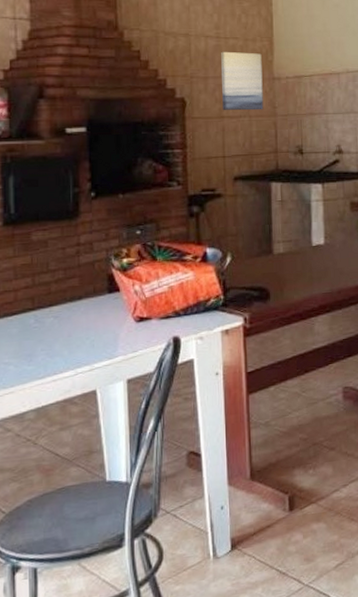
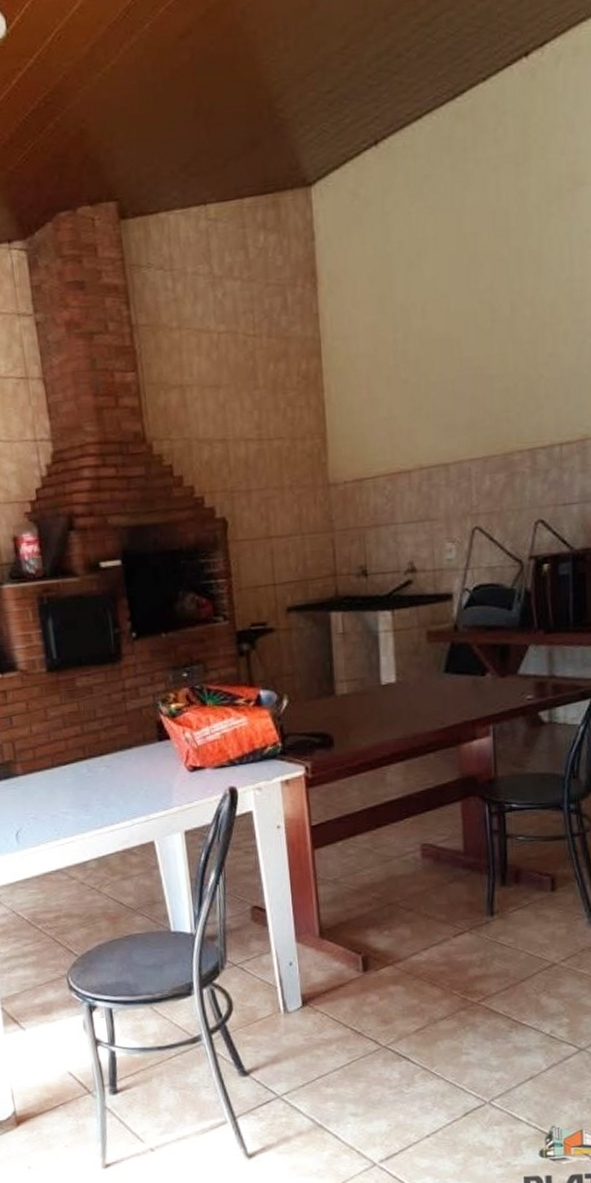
wall art: present [221,51,264,111] -> none [265,454,318,530]

